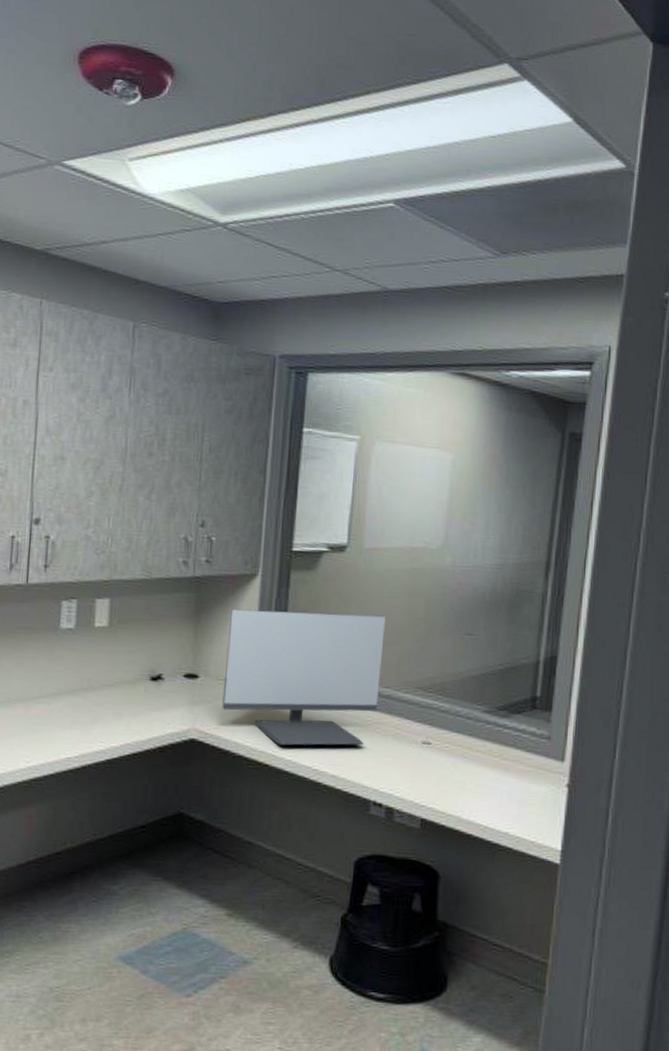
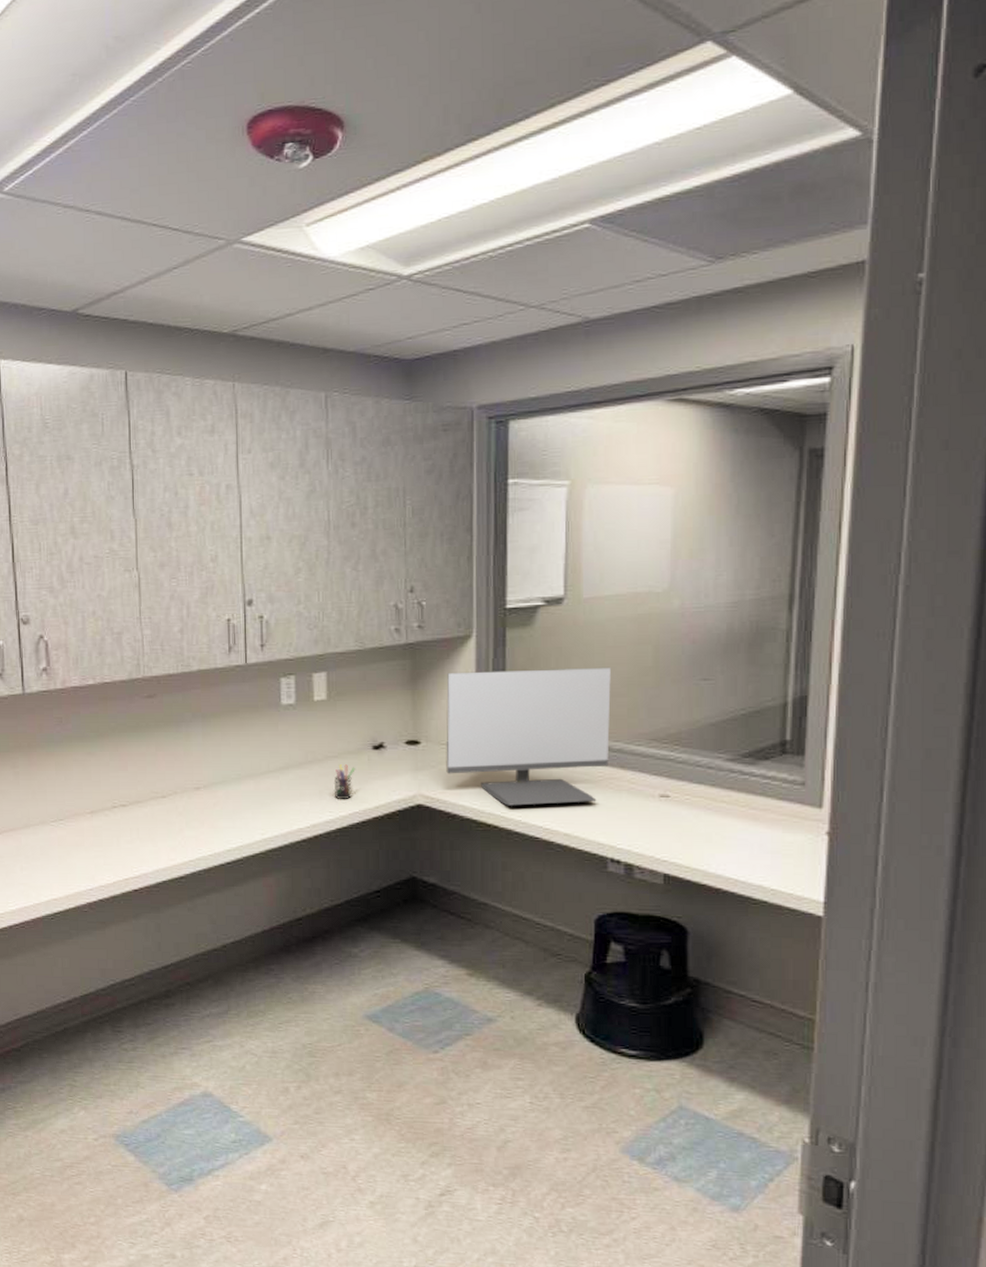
pen holder: none [106,694,131,730] -> present [333,764,355,800]

